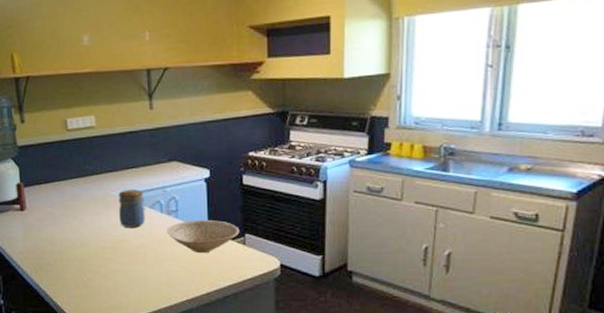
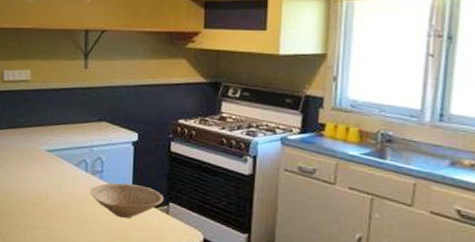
jar: present [118,190,146,228] -> none [44,145,72,185]

